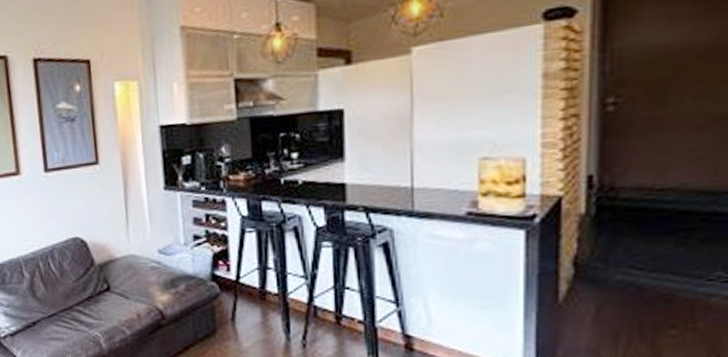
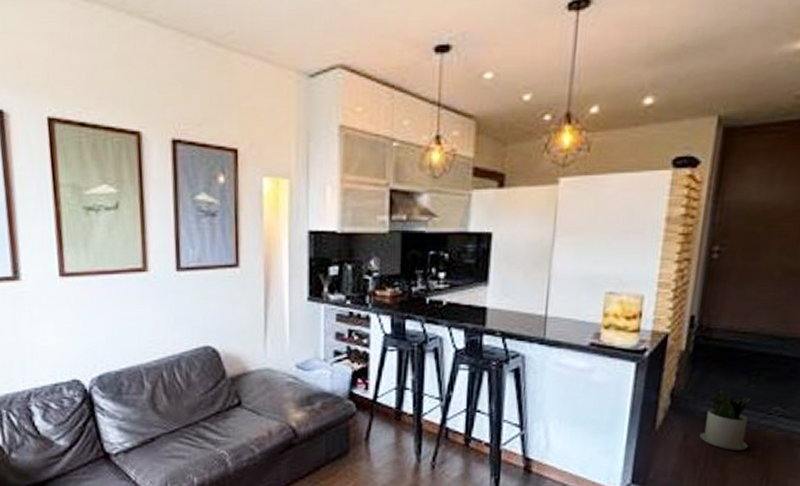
planter: none [618,253,684,323] -> present [700,388,751,450]

